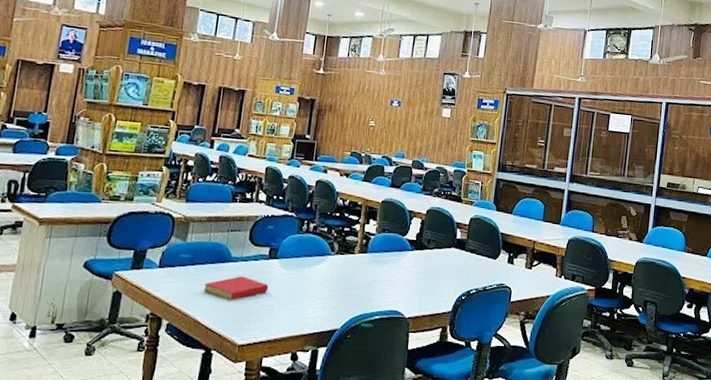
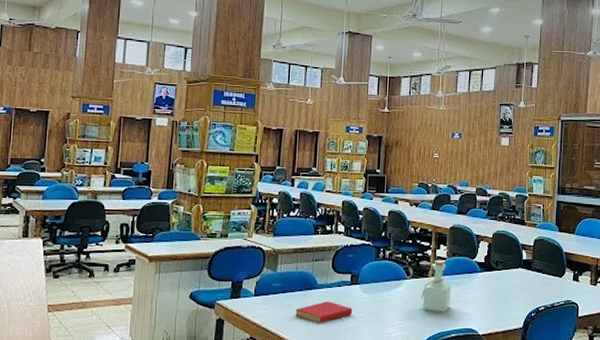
bottle: none [345,235,378,293] -> present [421,260,451,313]

